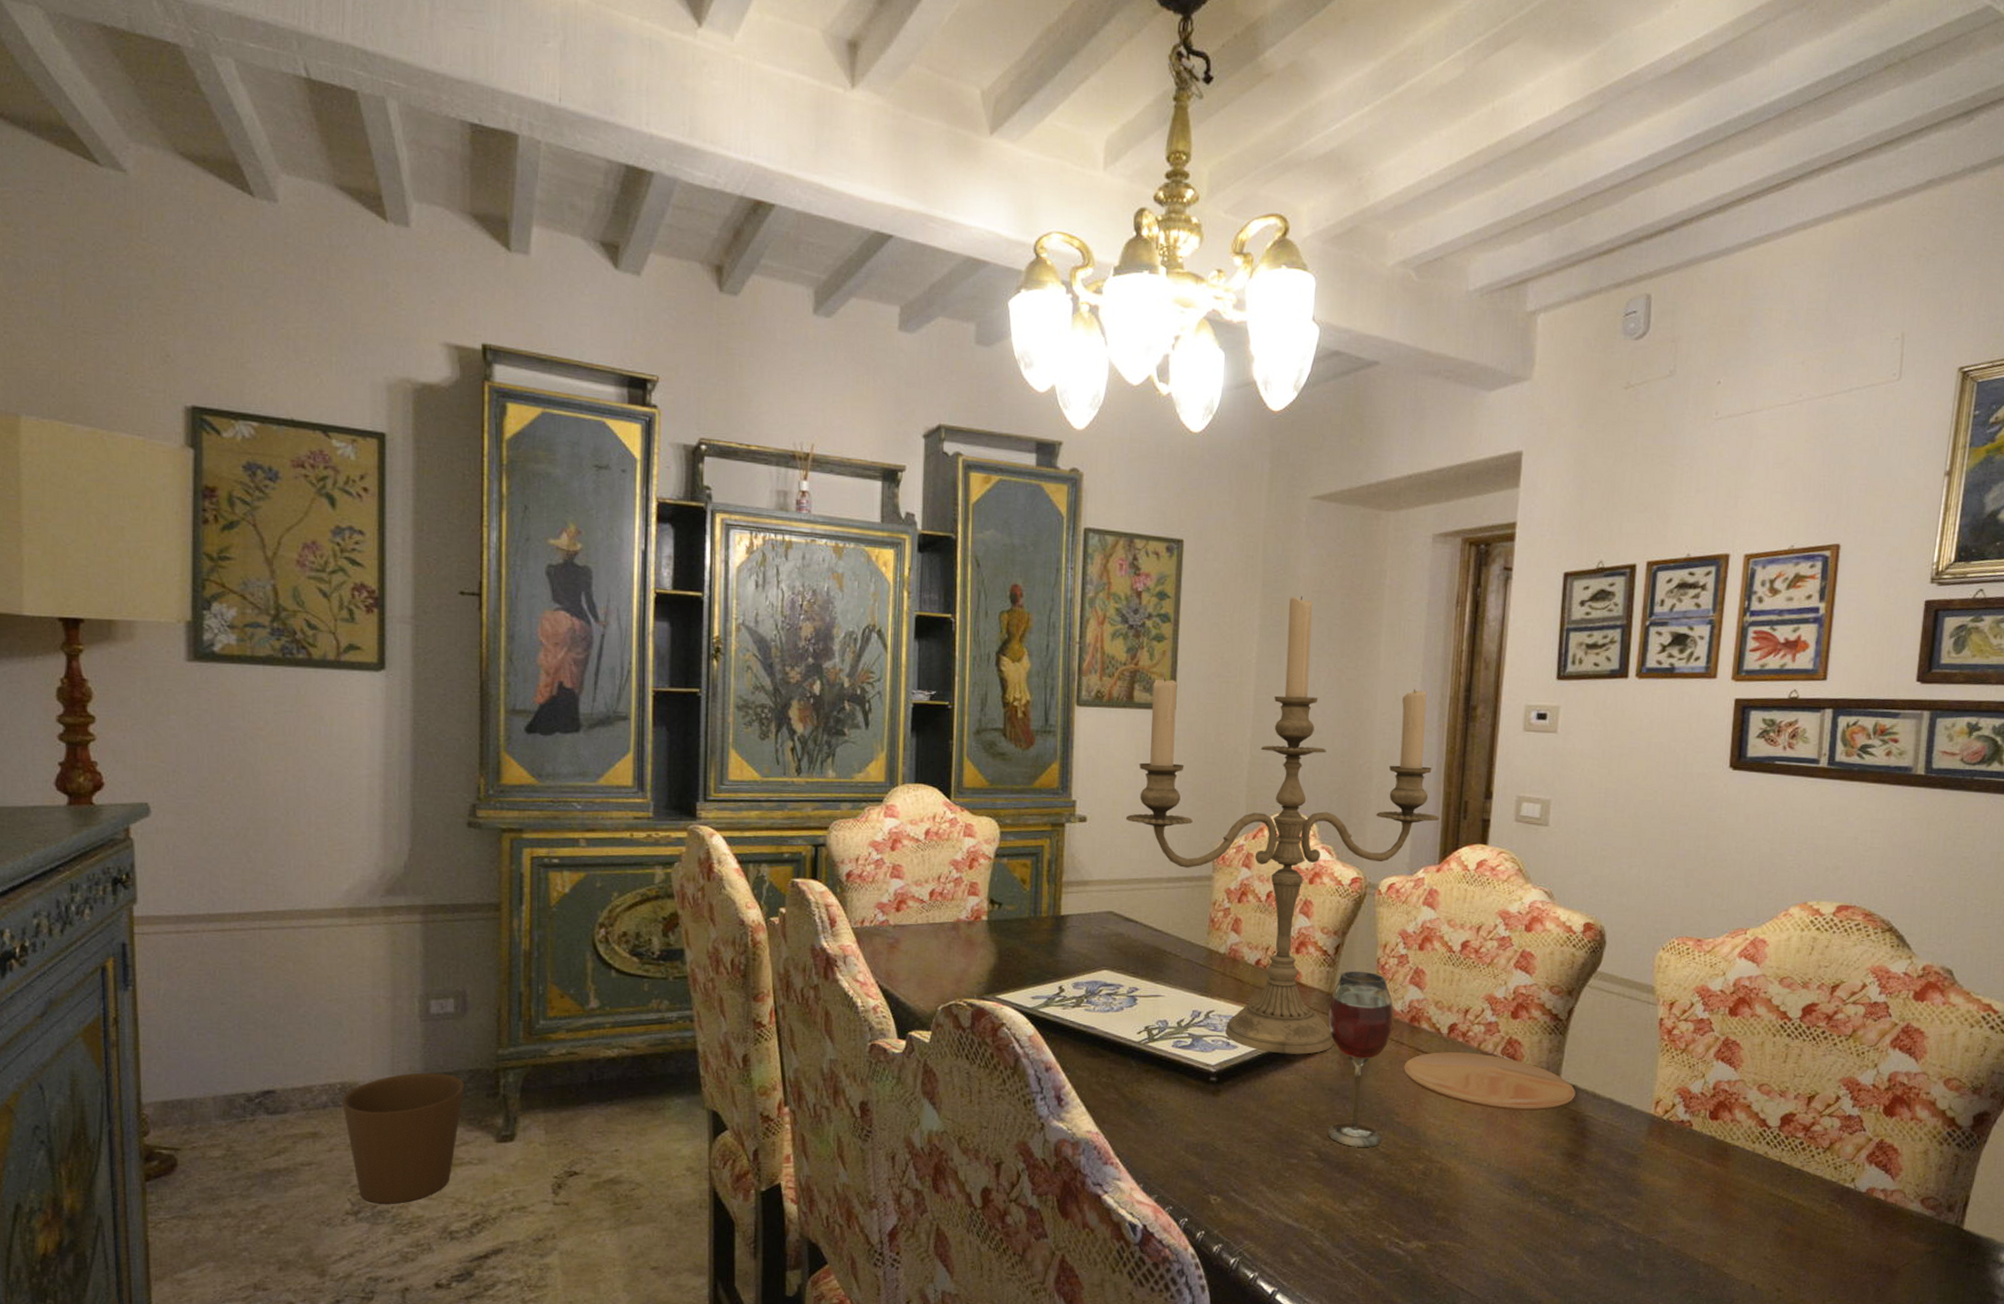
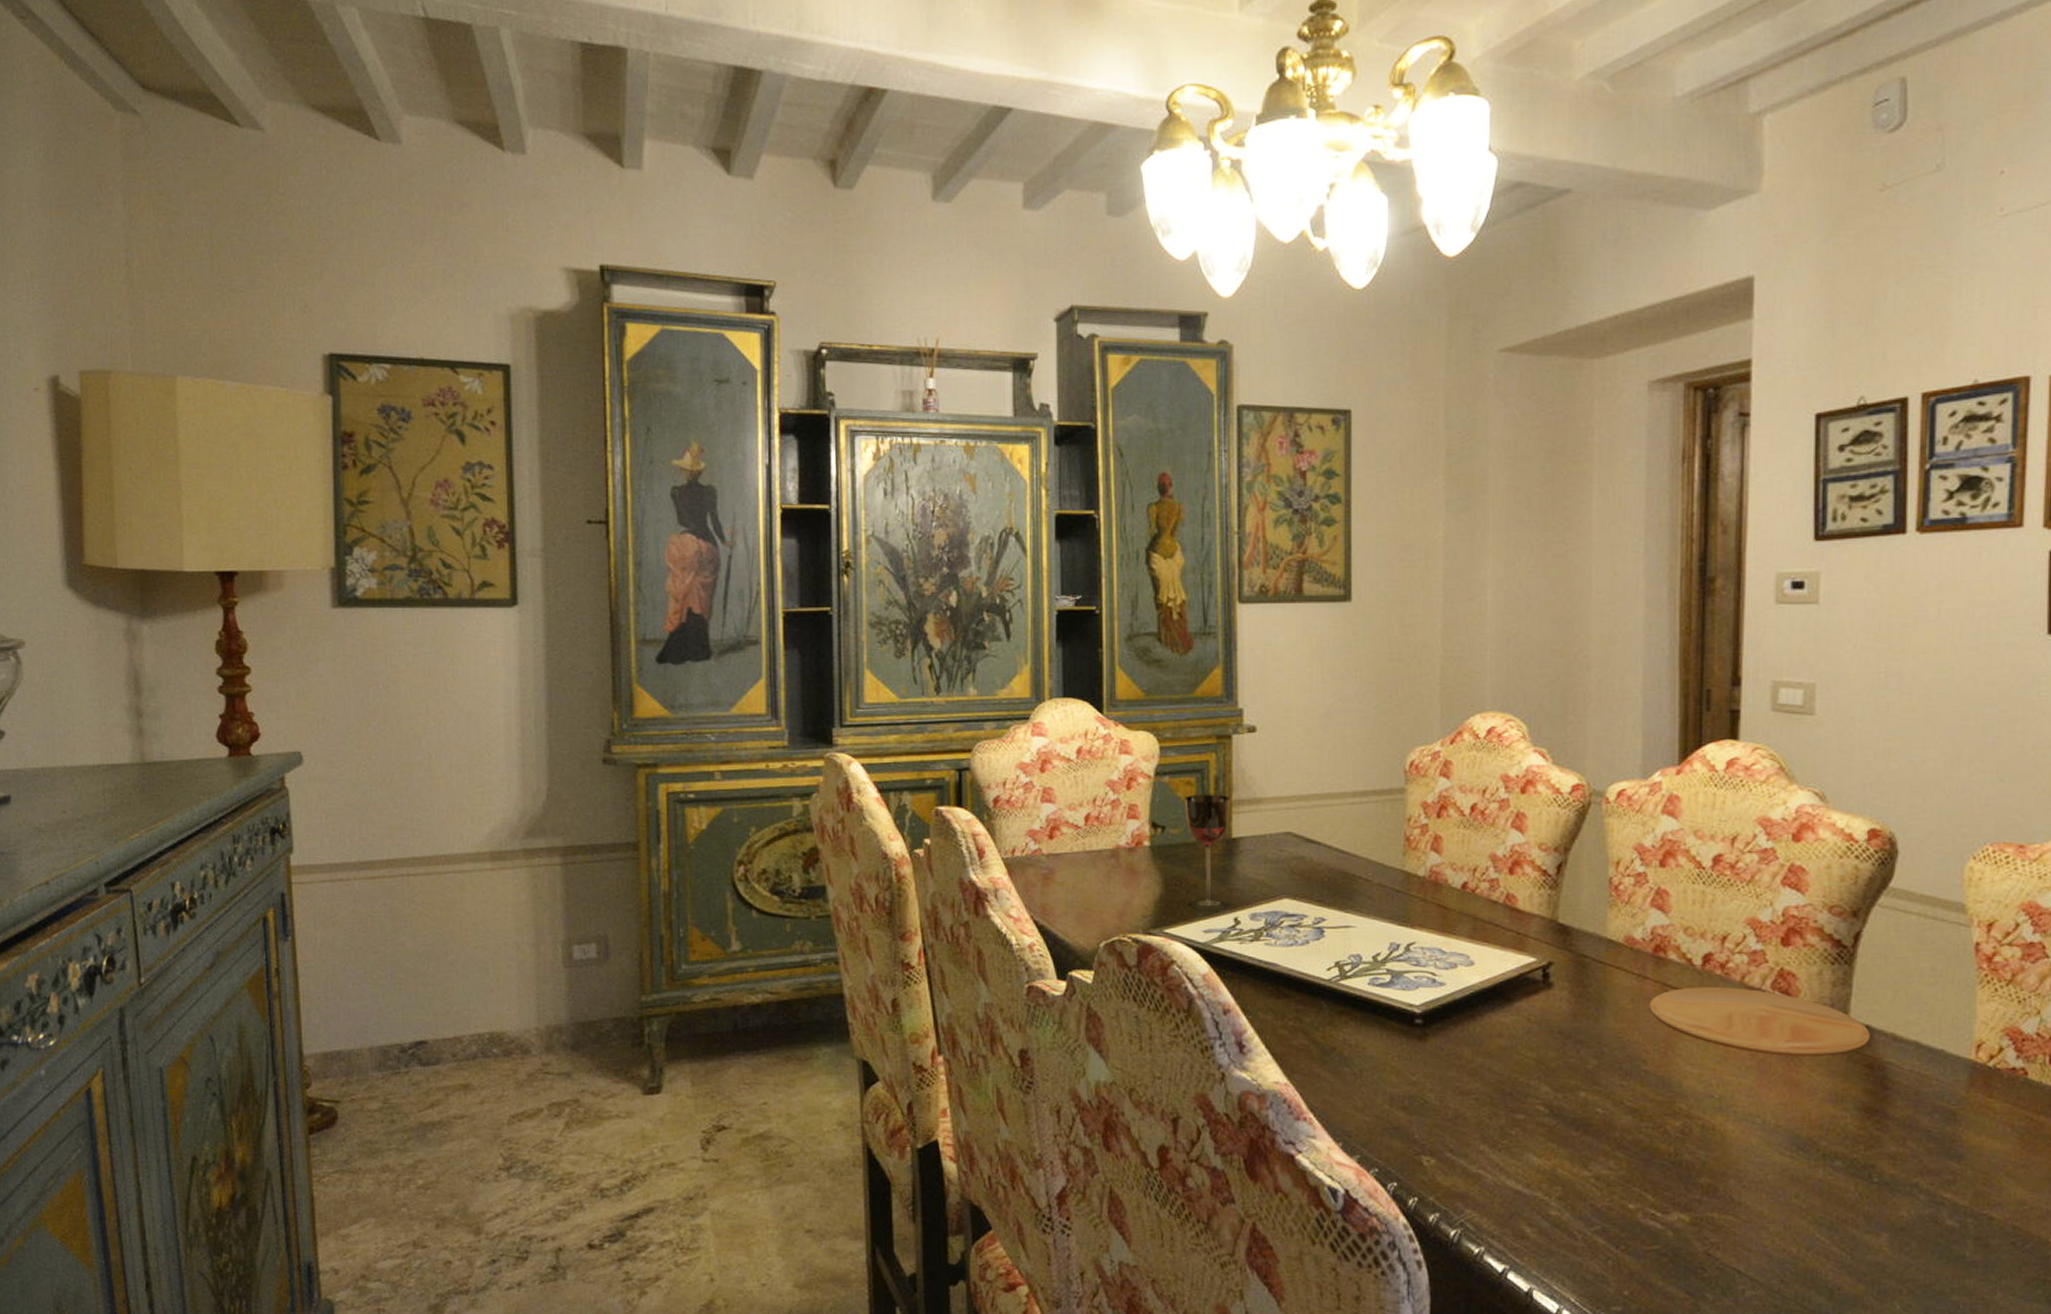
basket: present [341,1072,465,1204] -> none [490,1021,610,1159]
wineglass: none [1019,875,1060,980] -> present [1185,794,1230,911]
candelabra: present [1125,596,1439,1055] -> none [1300,463,1676,992]
wineglass: present [1327,971,1395,1147] -> none [1553,893,1634,1101]

